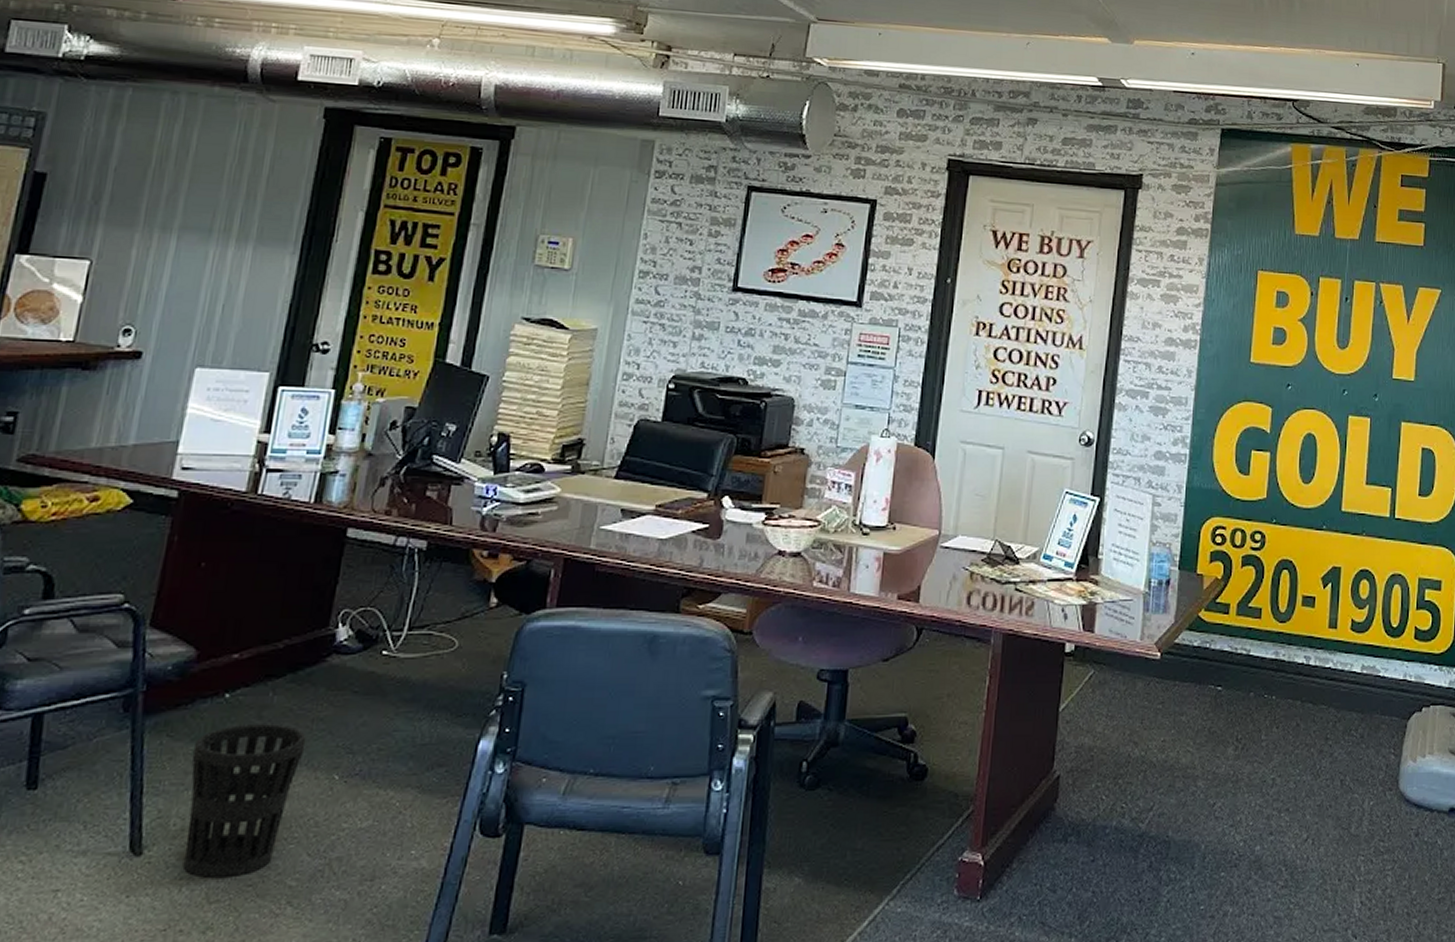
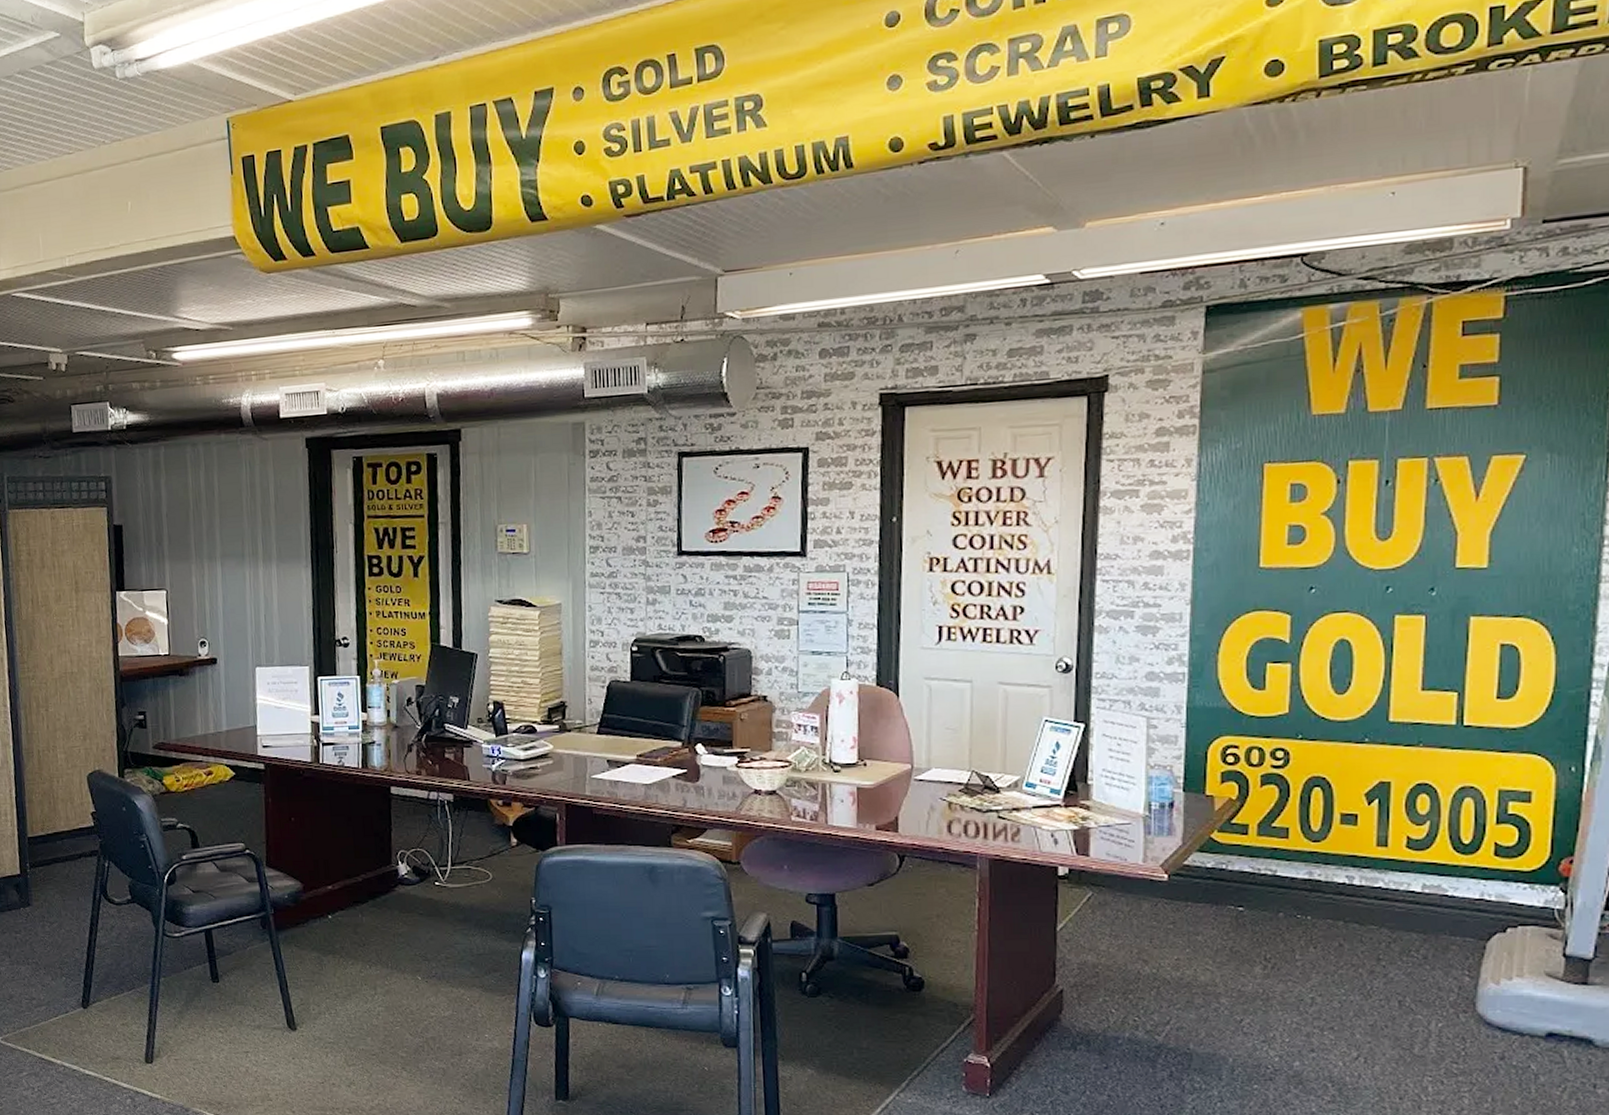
wastebasket: present [182,724,307,878] -> none [314,938,393,1048]

